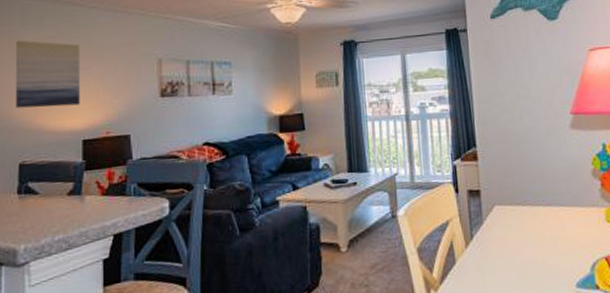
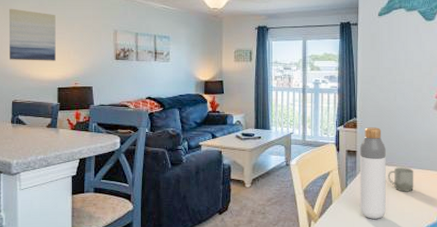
bottle: none [483,157,525,279] -> present [359,127,386,219]
cup: none [522,205,557,239] -> present [388,167,414,192]

